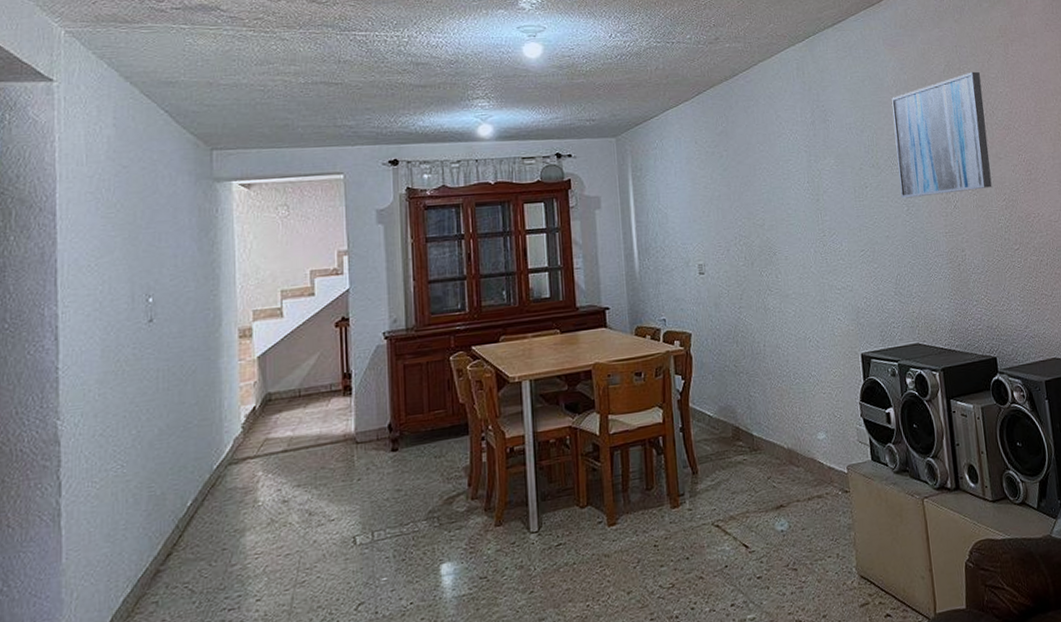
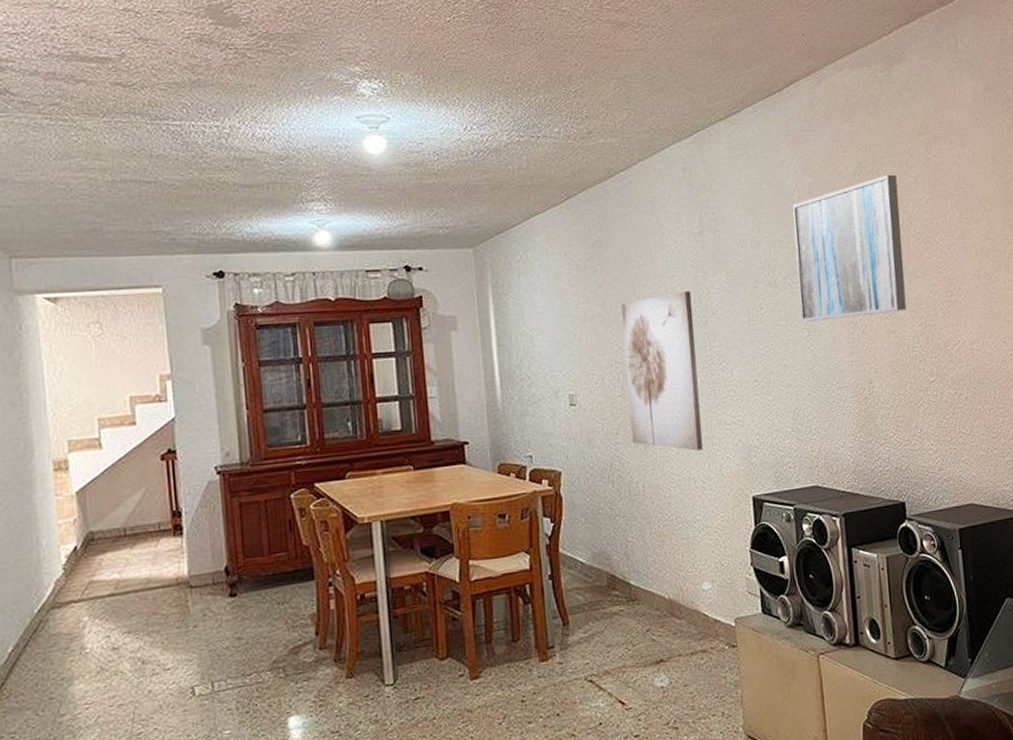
wall art: none [744,173,817,313] -> present [622,291,704,451]

